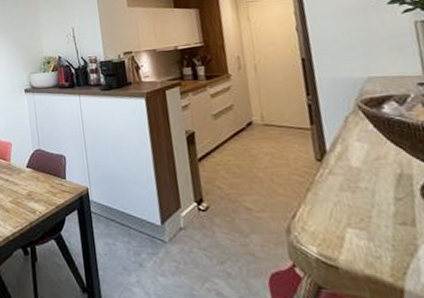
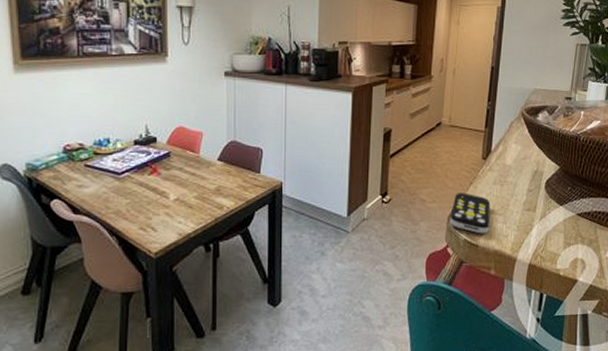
remote control: none [288,200,350,253] -> present [450,193,491,234]

